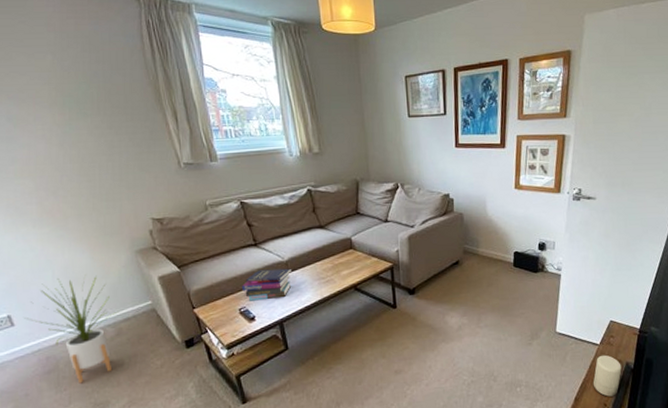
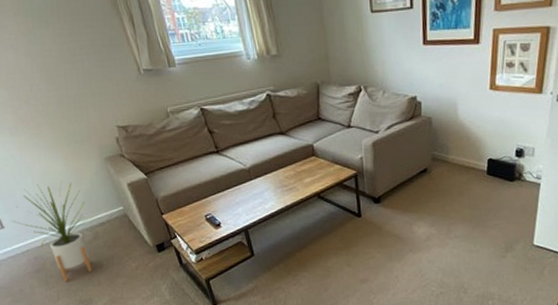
books: present [242,268,291,301] -> none [207,175,254,208]

